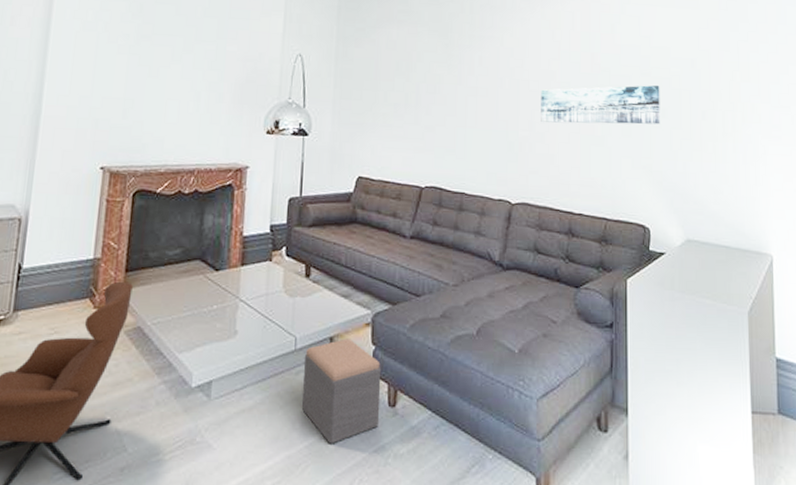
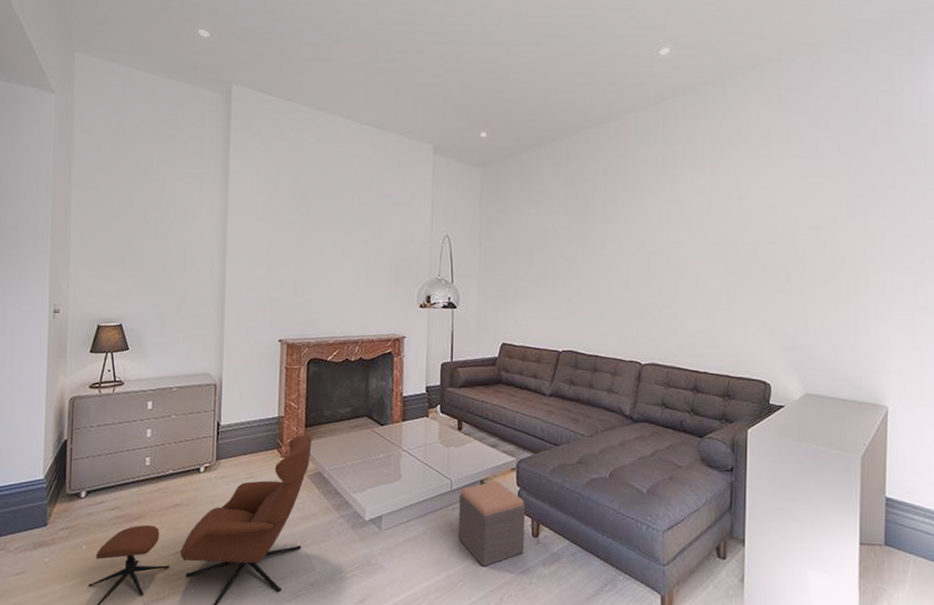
wall art: present [541,85,660,125] -> none [670,253,785,291]

